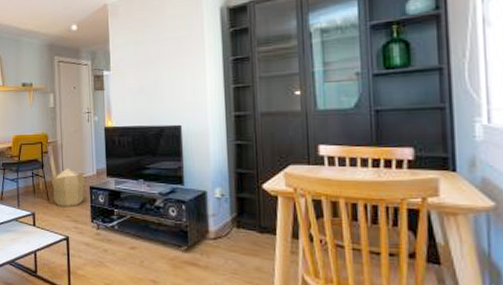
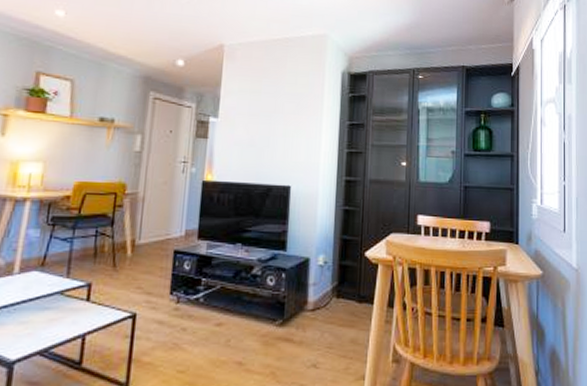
pouf: present [51,168,86,207] -> none [121,227,170,276]

